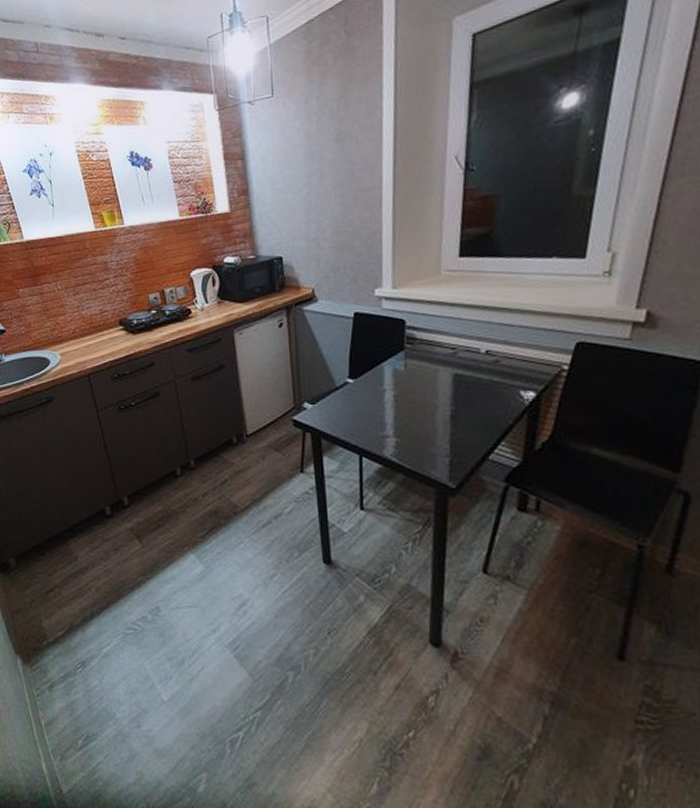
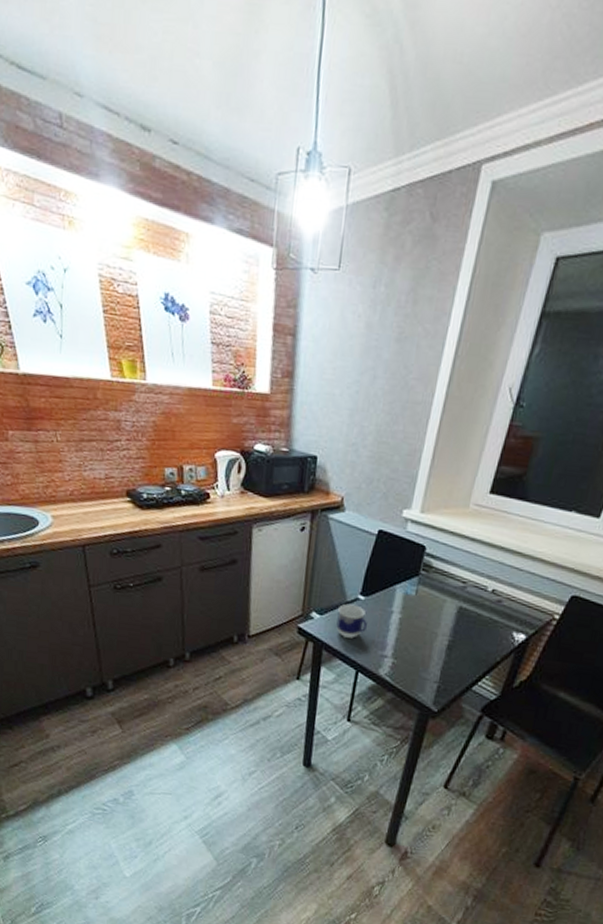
cup: none [329,389,361,423] -> present [336,603,367,638]

